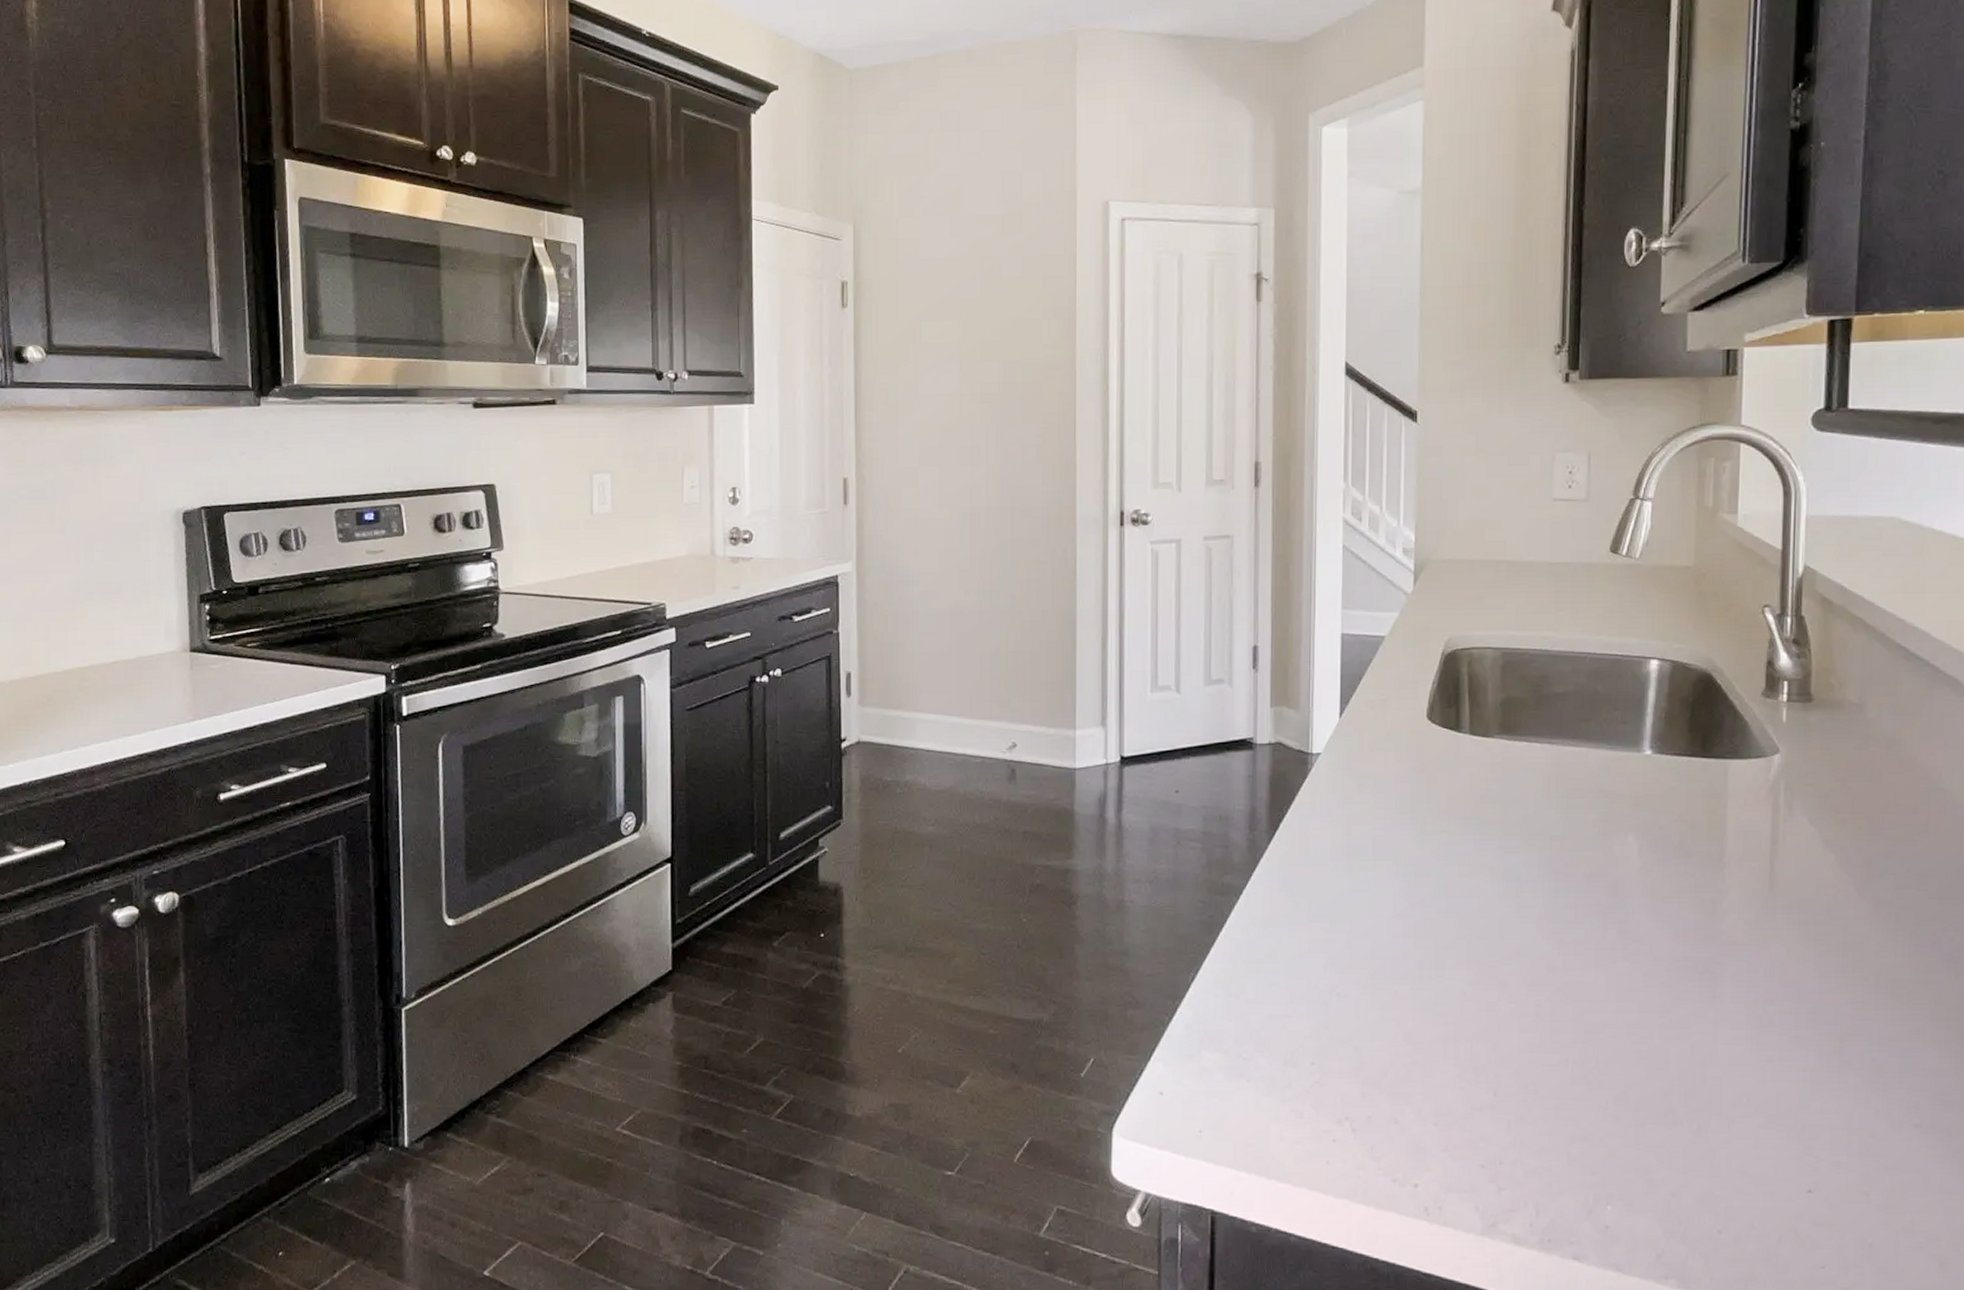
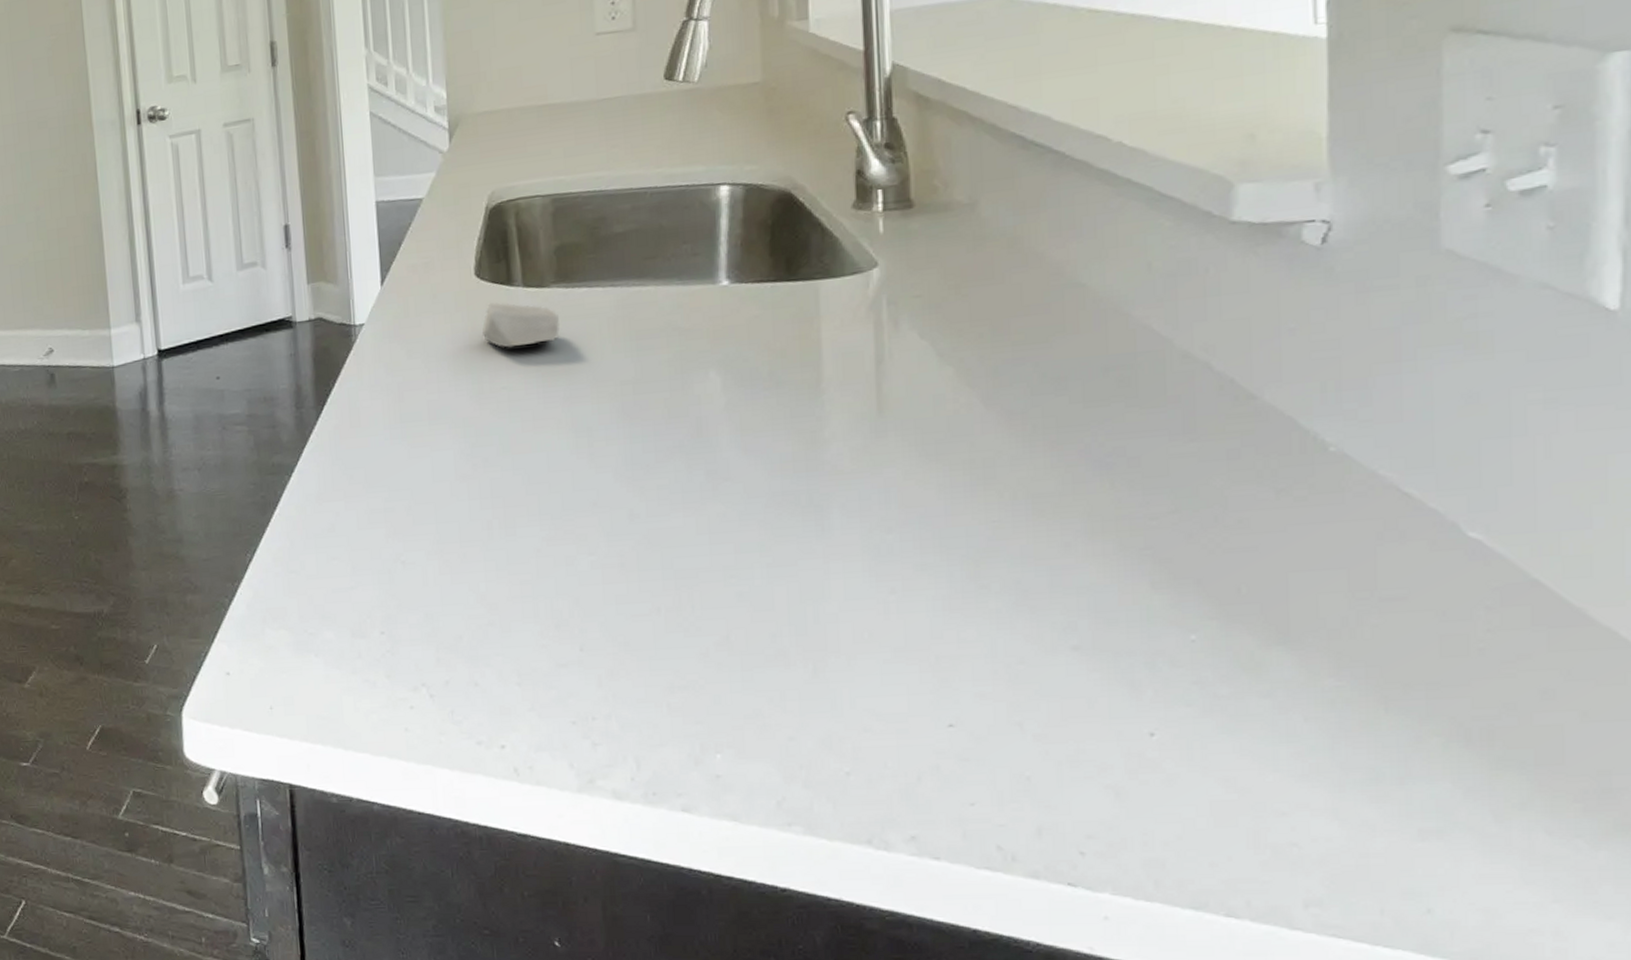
soap bar: none [1430,747,1499,792] -> present [482,302,560,348]

